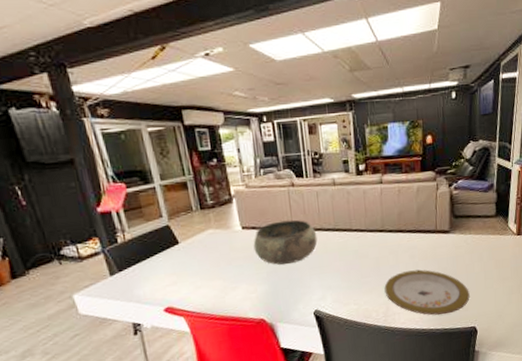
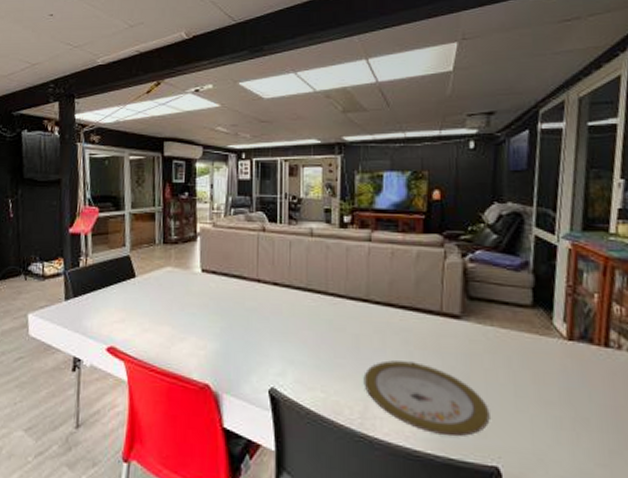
bowl: present [253,219,318,265] -> none [210,269,284,322]

